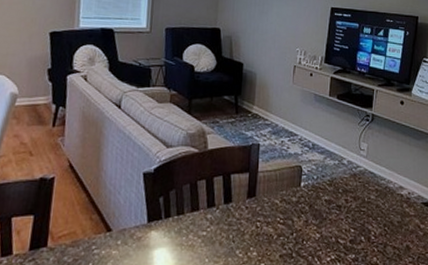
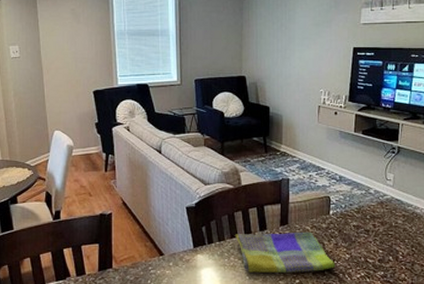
dish towel: none [196,206,305,255] -> present [235,231,336,273]

